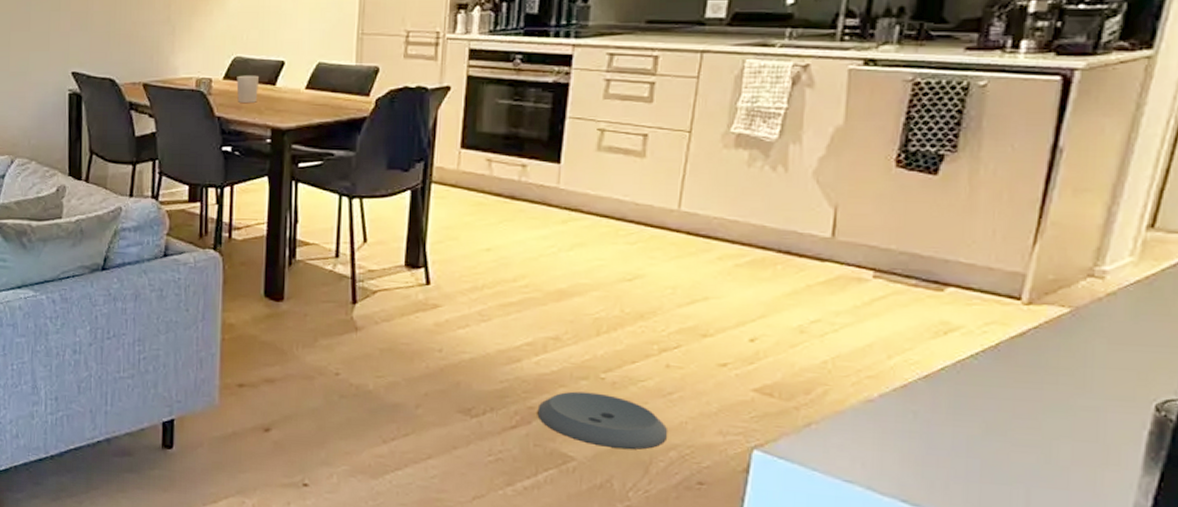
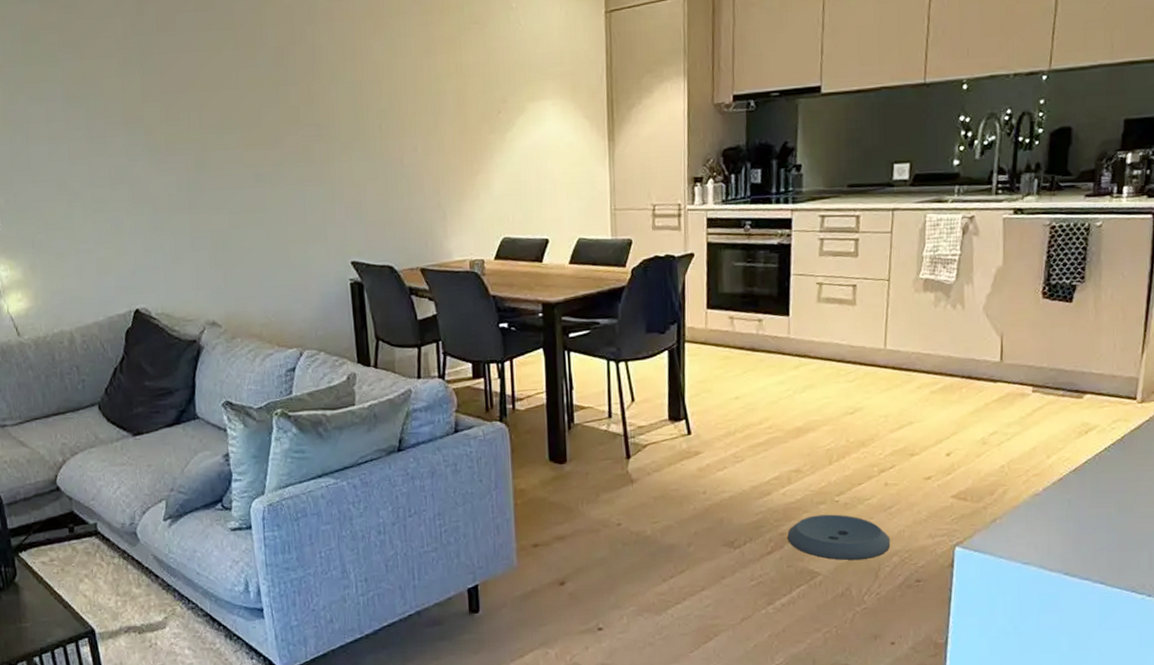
candle holder: present [236,75,260,104] -> none [507,254,528,282]

